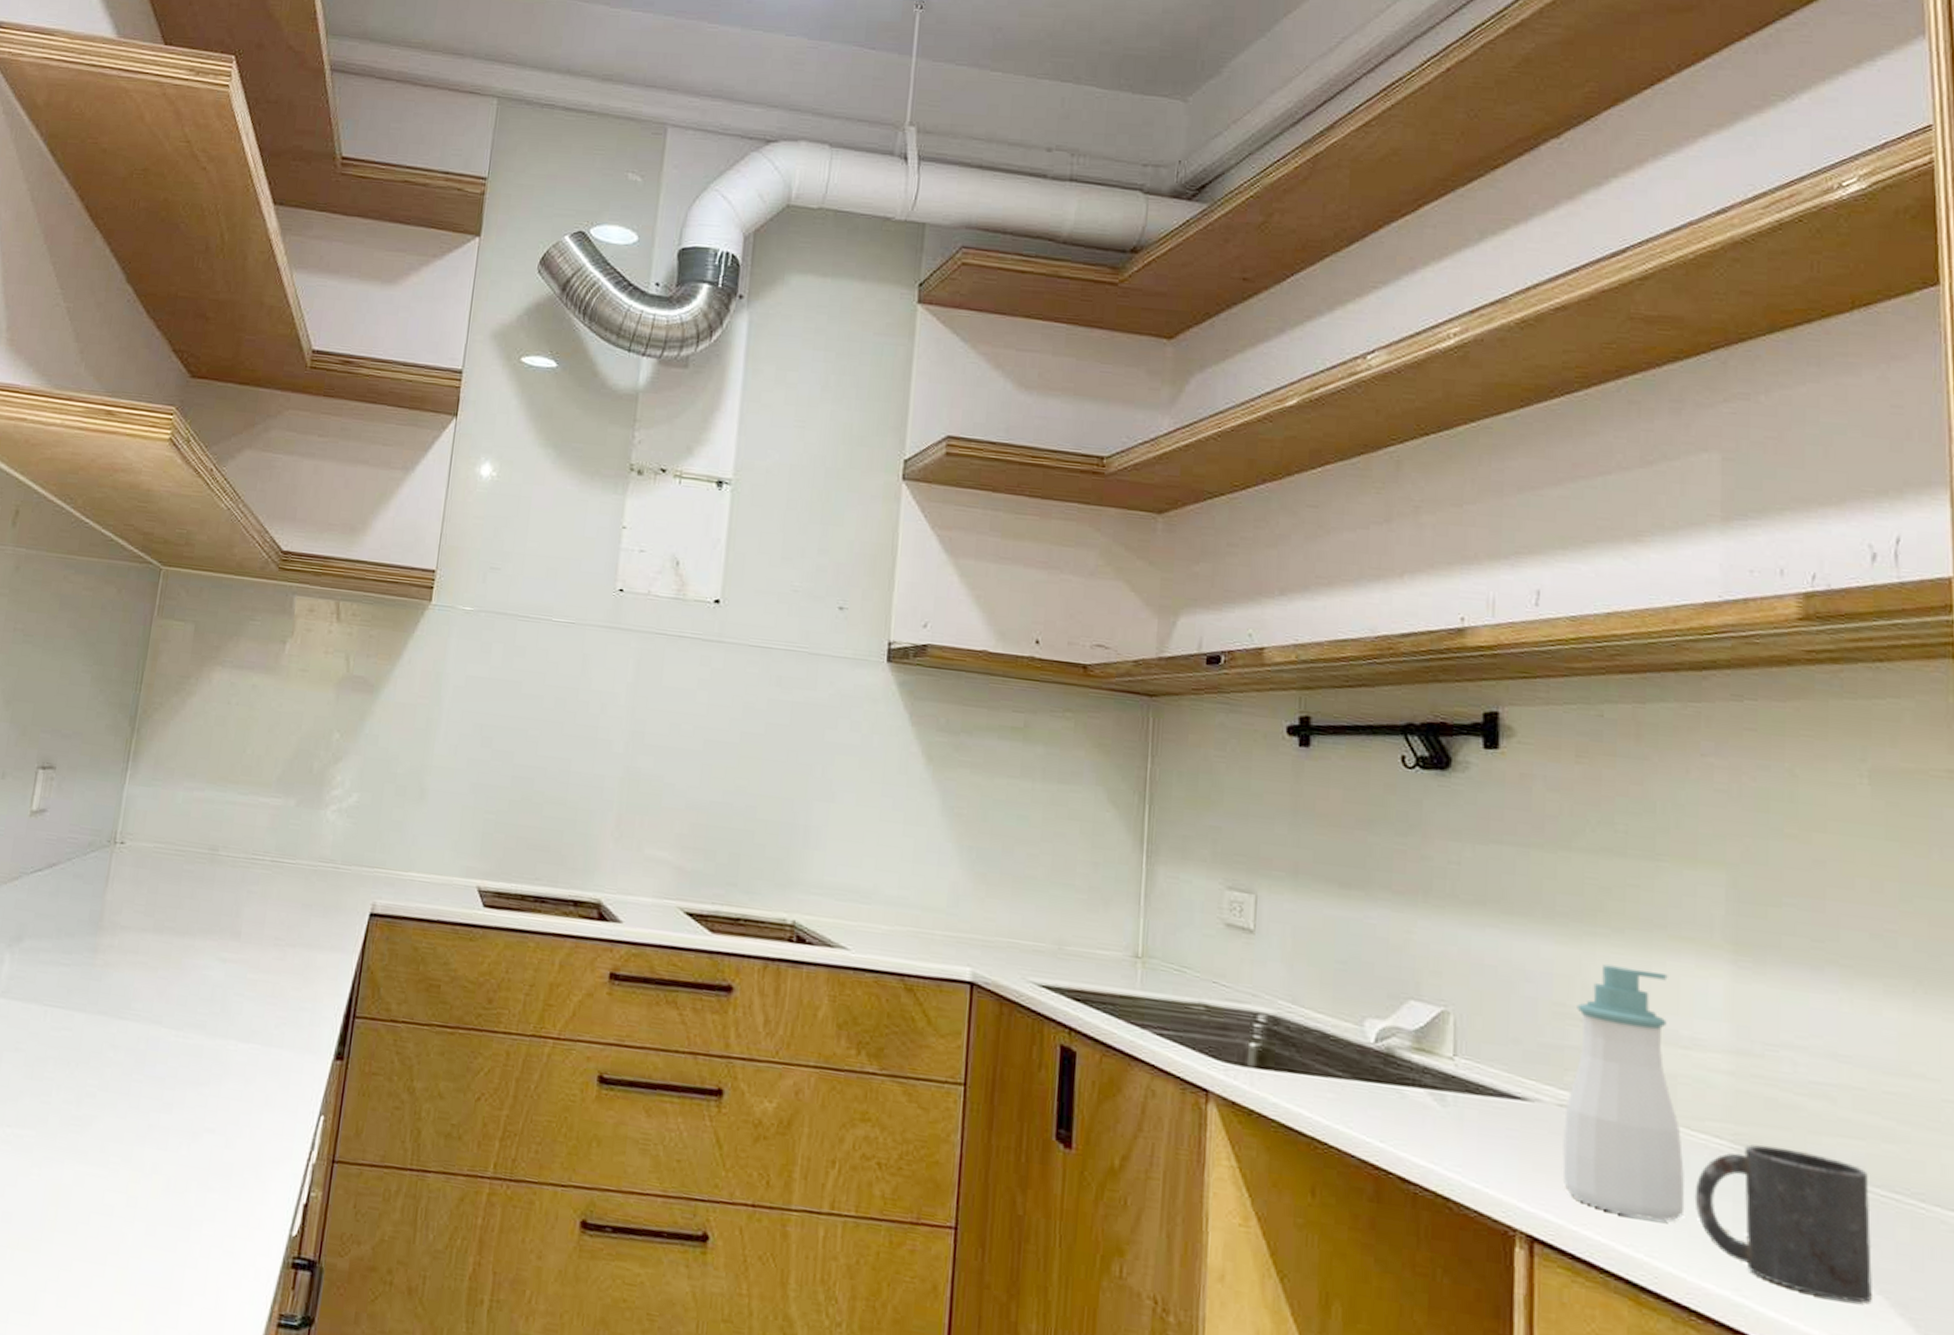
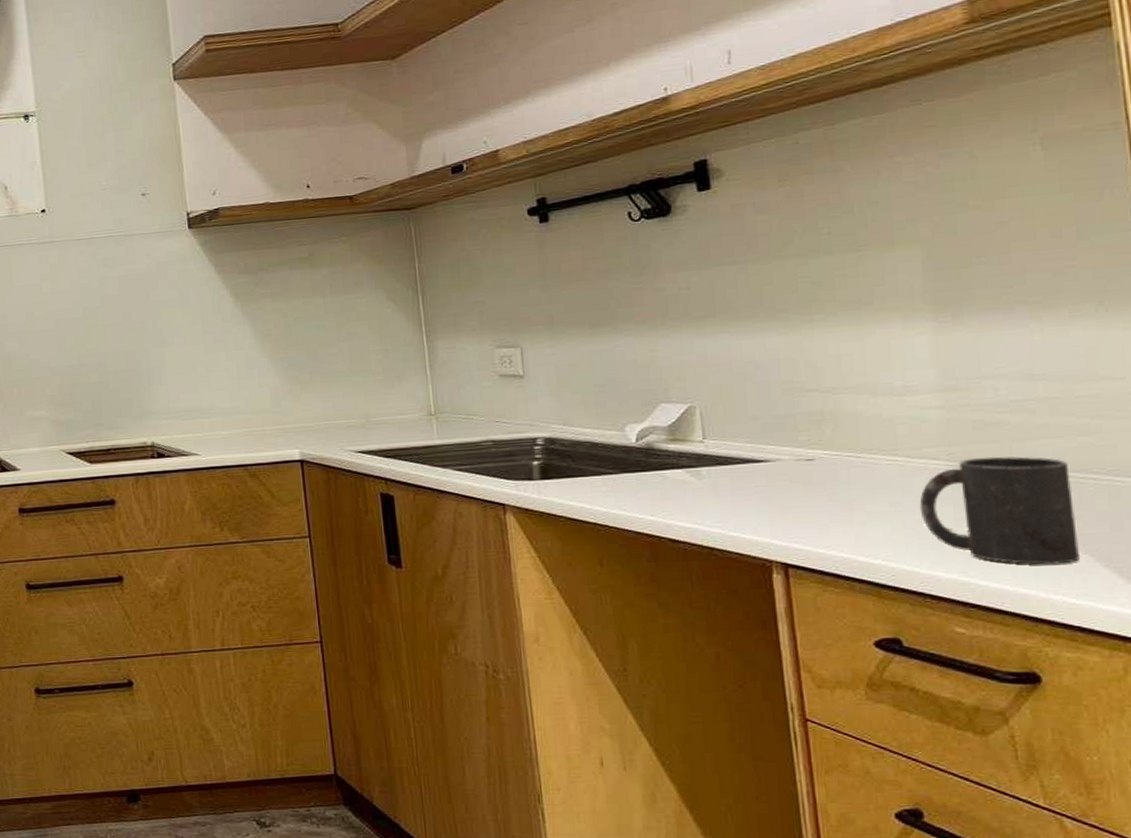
soap bottle: present [1562,964,1686,1221] -> none [803,340,913,534]

